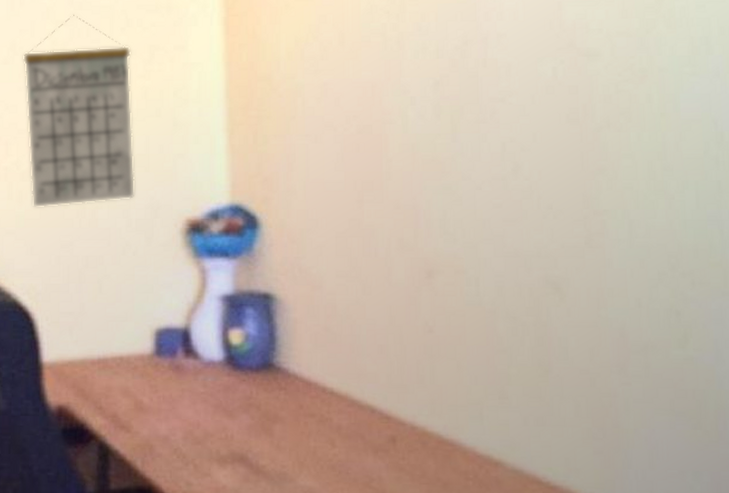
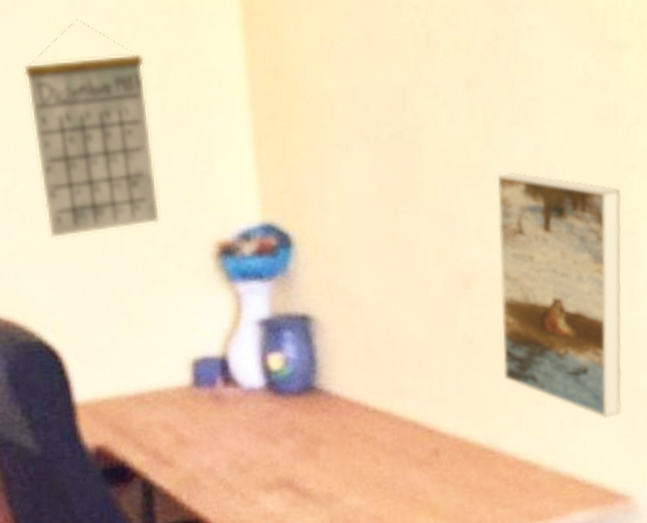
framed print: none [463,169,590,420] -> present [497,172,622,419]

